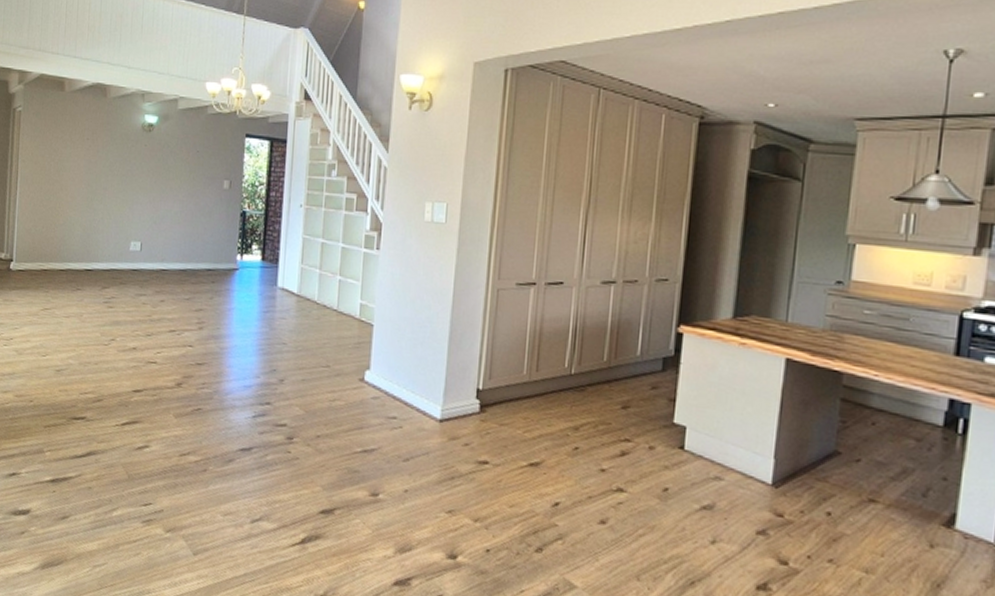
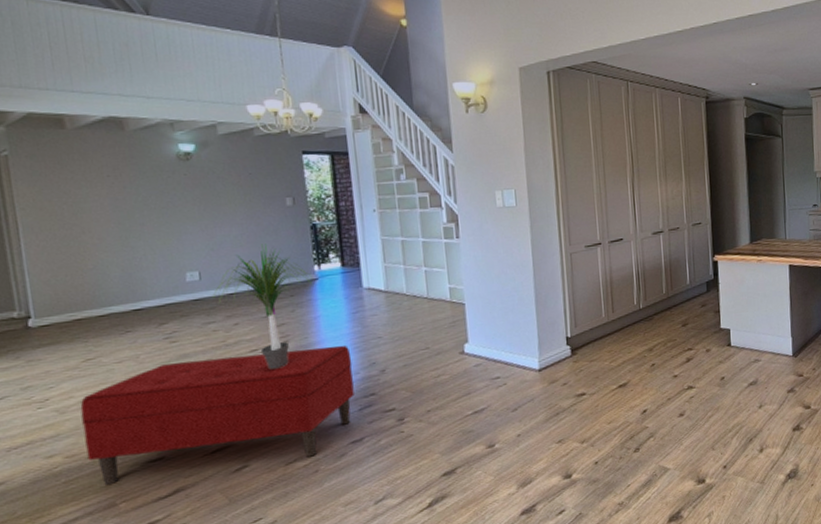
bench: none [30,327,255,454] -> present [80,345,354,486]
potted plant: none [147,224,235,355] -> present [212,243,314,369]

